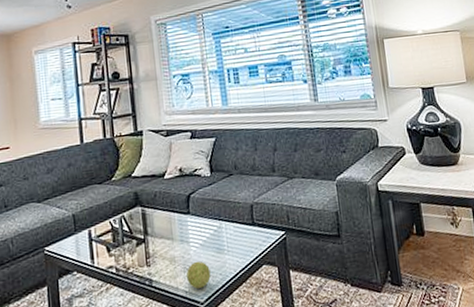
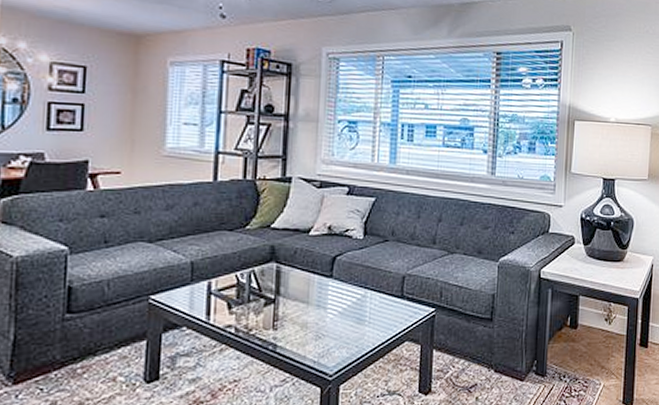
decorative ball: present [186,260,211,289] -> none [318,329,346,359]

